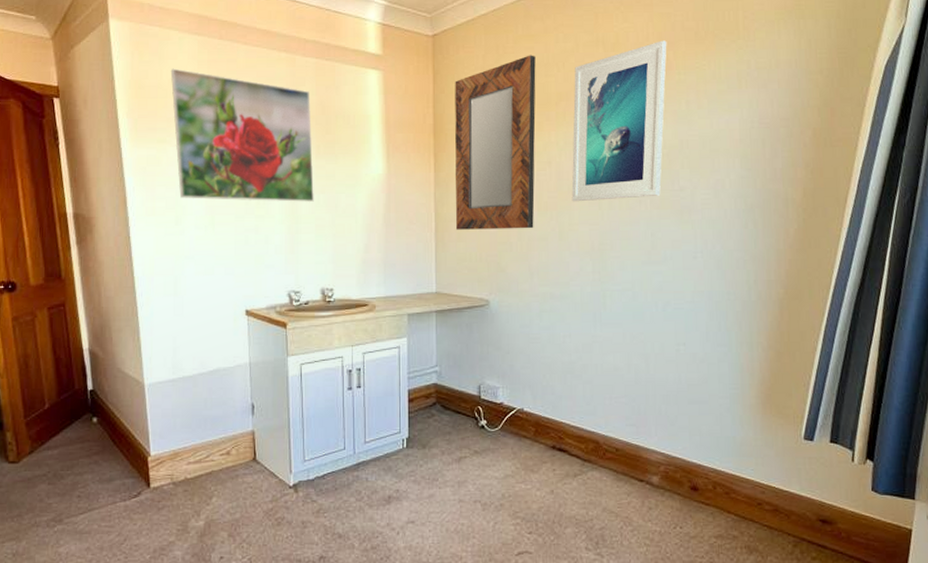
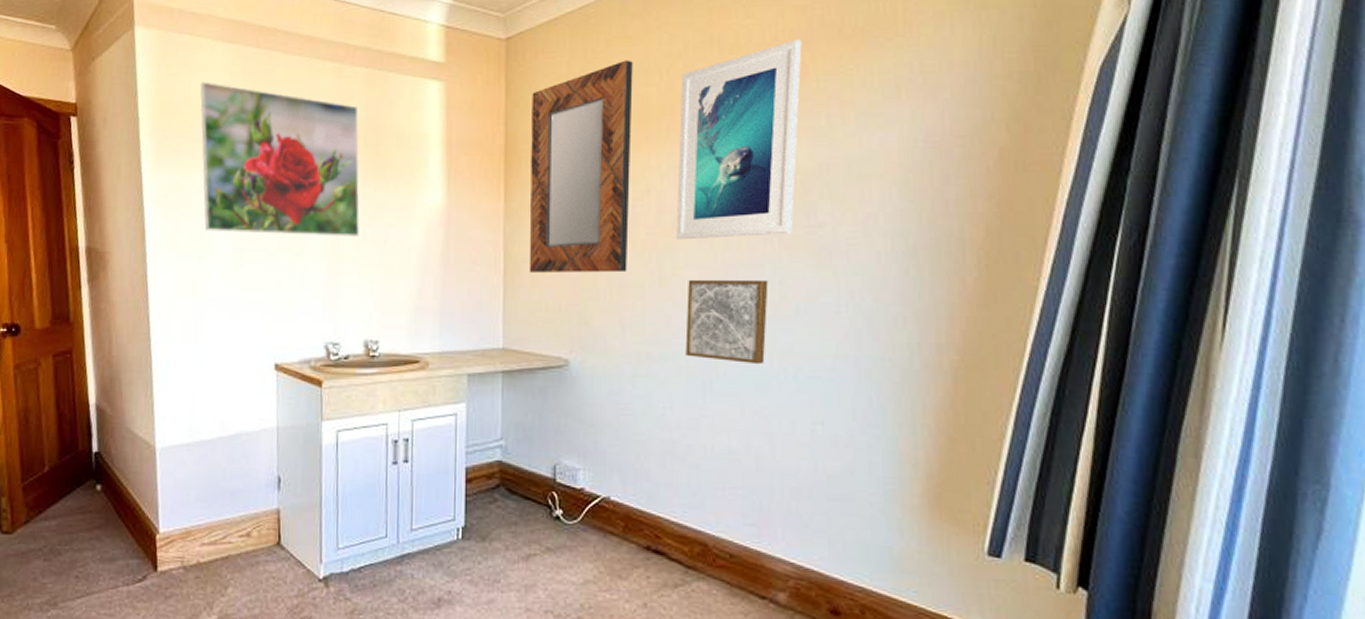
wall art: none [580,233,643,300] -> present [685,279,768,365]

